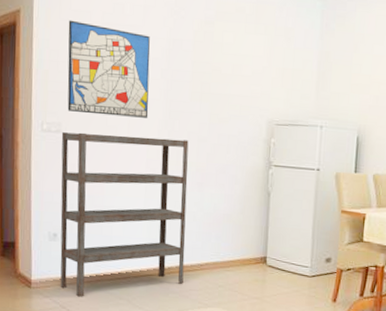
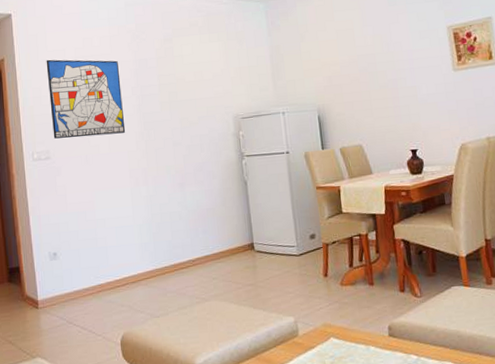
shelving unit: present [60,132,189,297] -> none [50,146,179,310]

